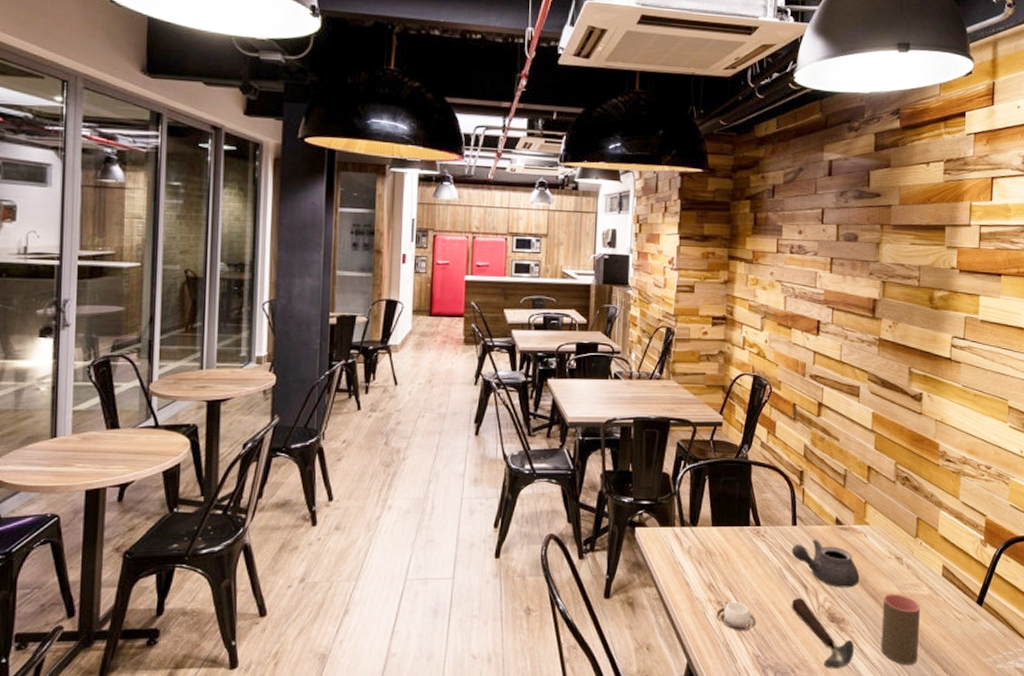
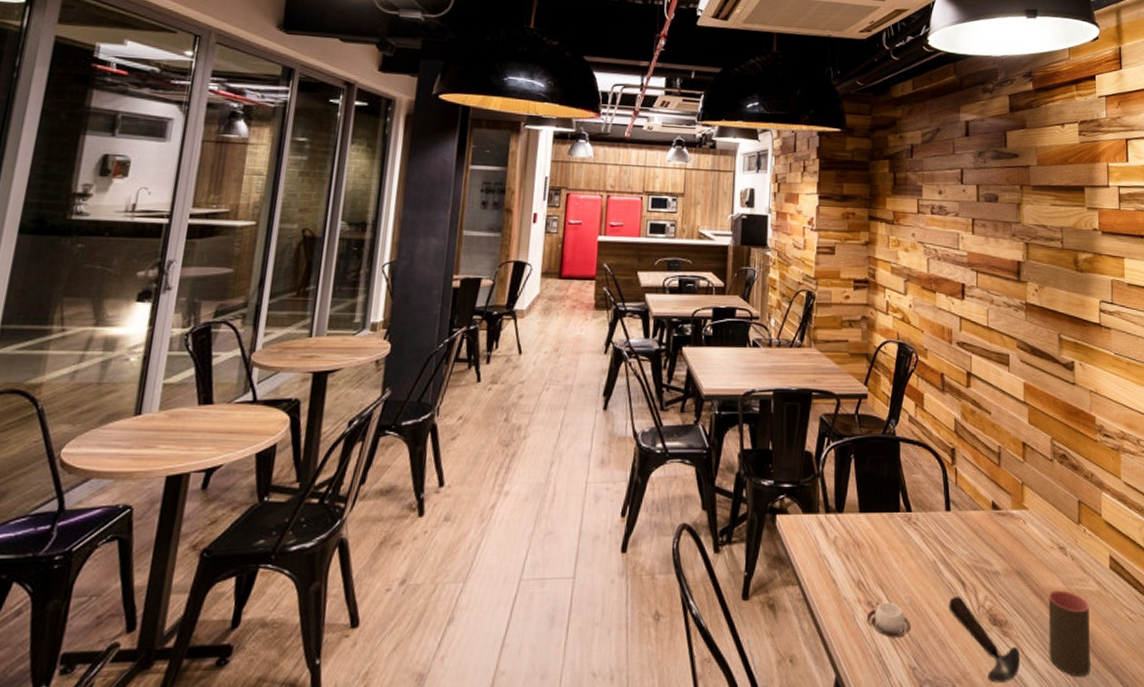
teapot: present [791,539,860,588] -> none [946,526,1021,584]

